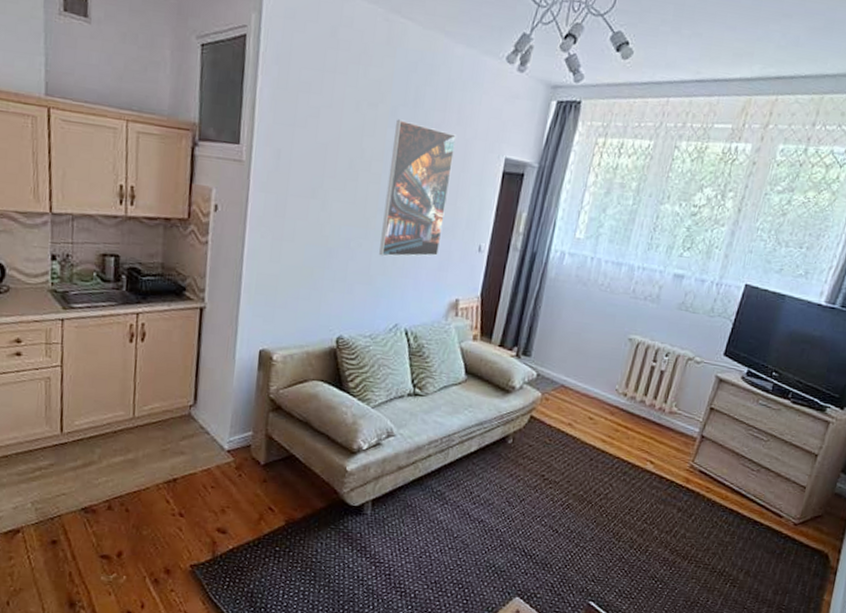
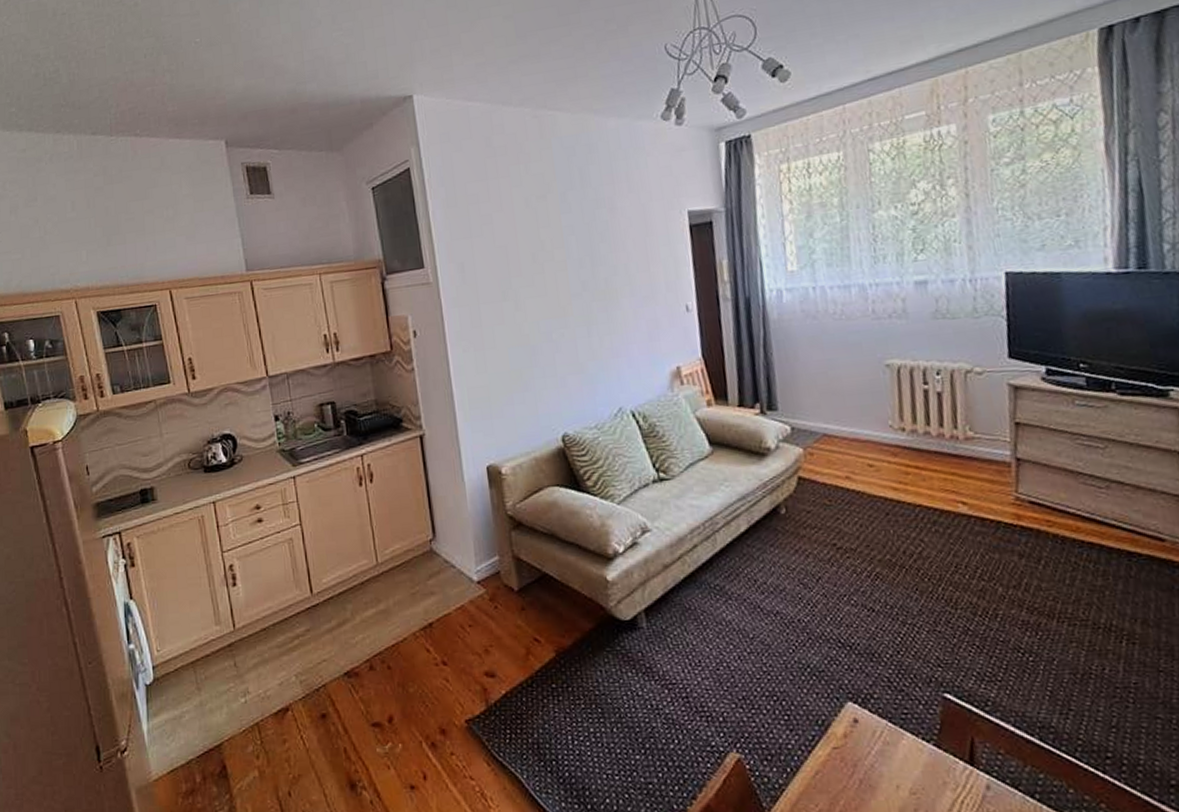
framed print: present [379,119,456,257] -> none [568,202,645,341]

